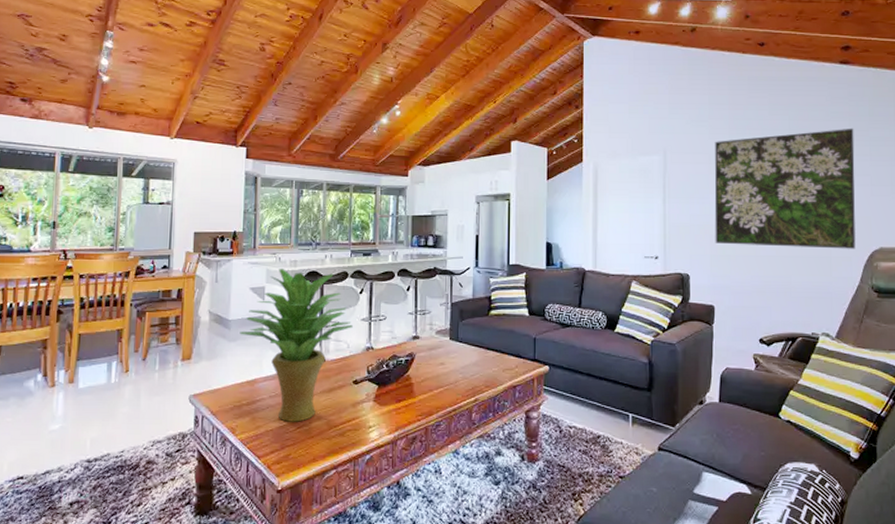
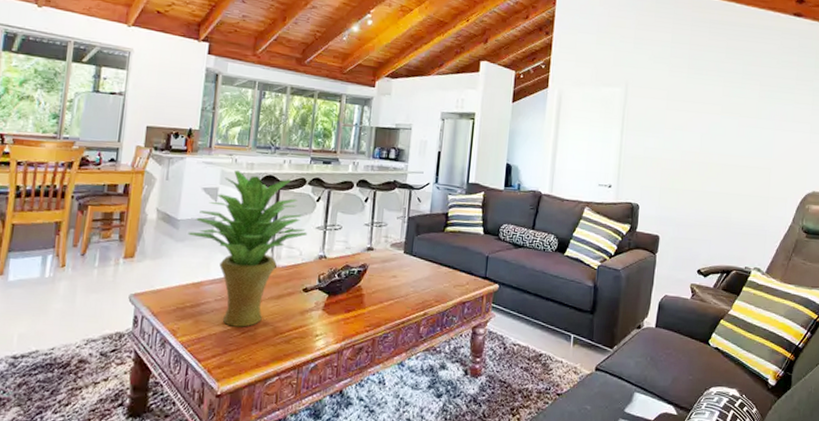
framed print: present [714,128,856,249] -> none [665,77,800,191]

